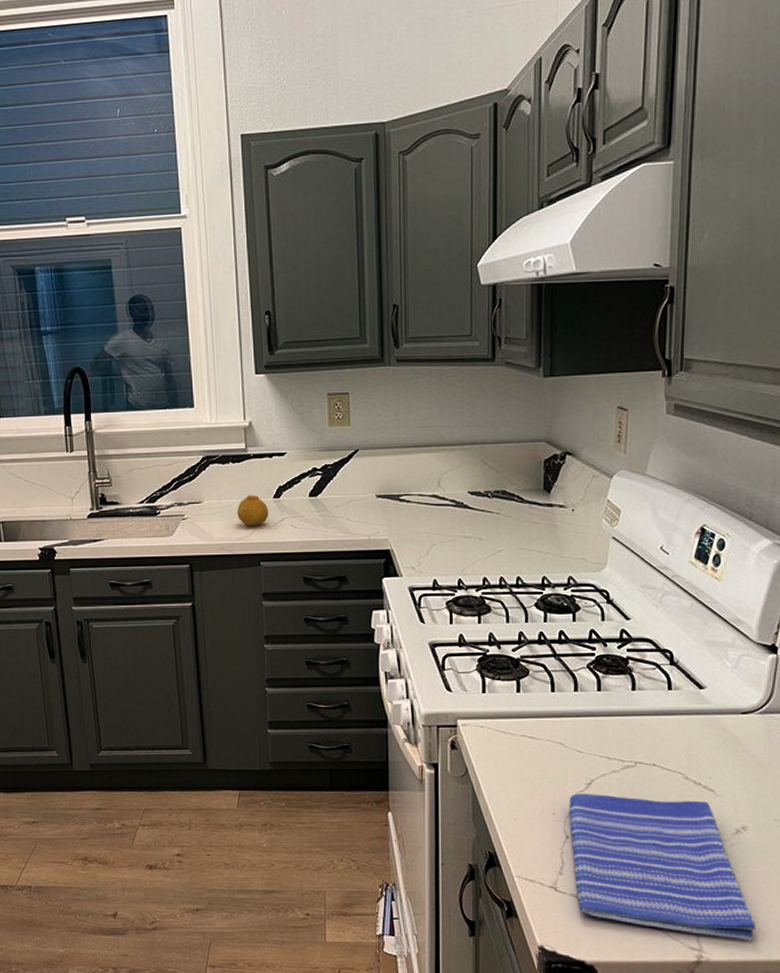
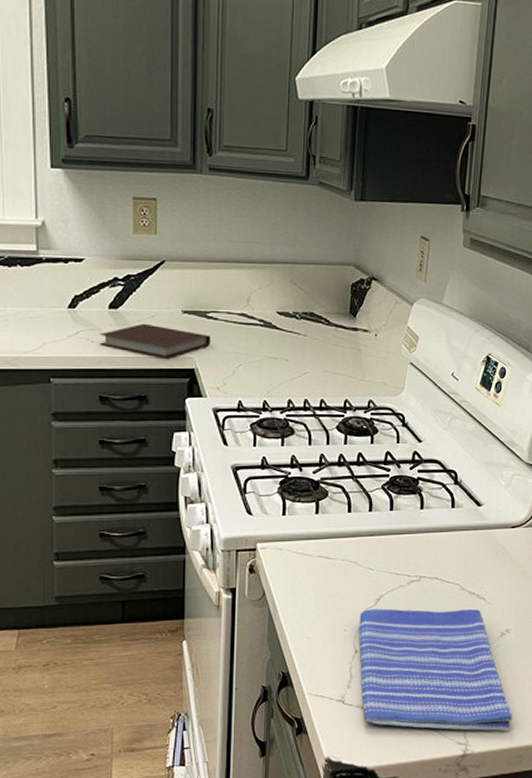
fruit: present [237,495,269,526] -> none [25,303,63,338]
notebook: none [302,509,404,541] -> present [100,323,211,359]

